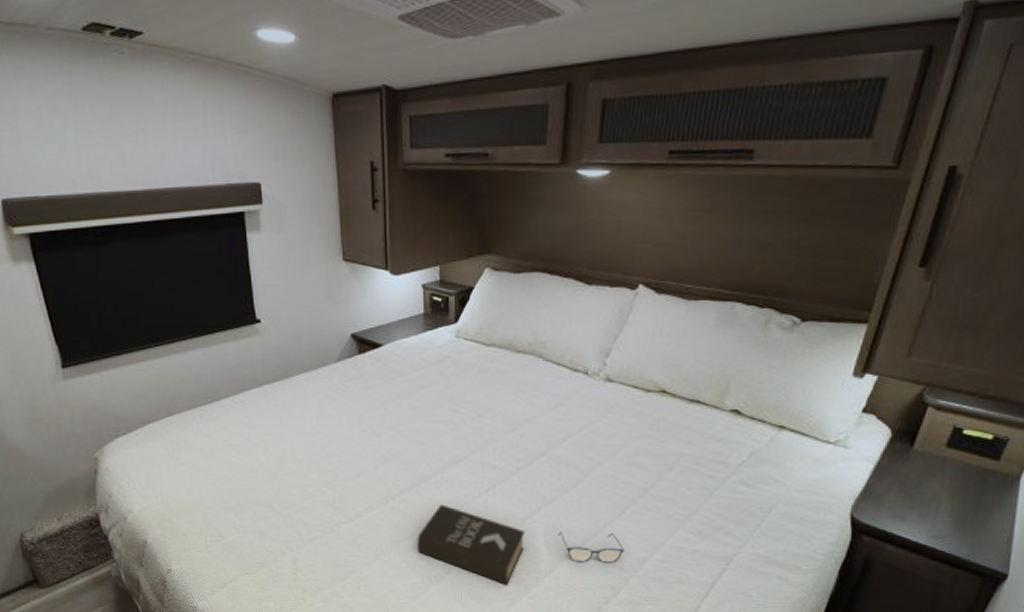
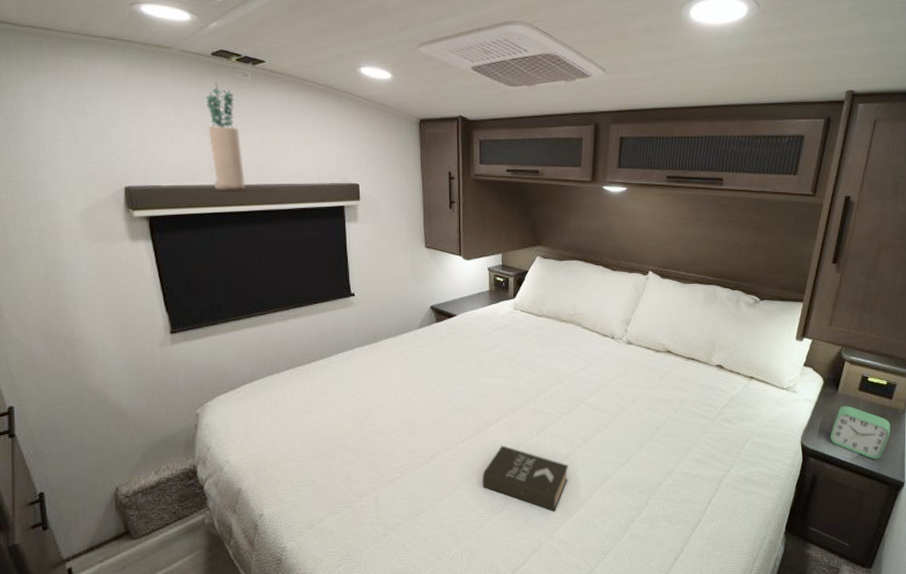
vase: none [80,64,131,199] -> present [205,82,246,191]
glasses: present [558,531,625,563] -> none [594,464,645,489]
alarm clock: none [895,467,994,542] -> present [830,405,891,460]

